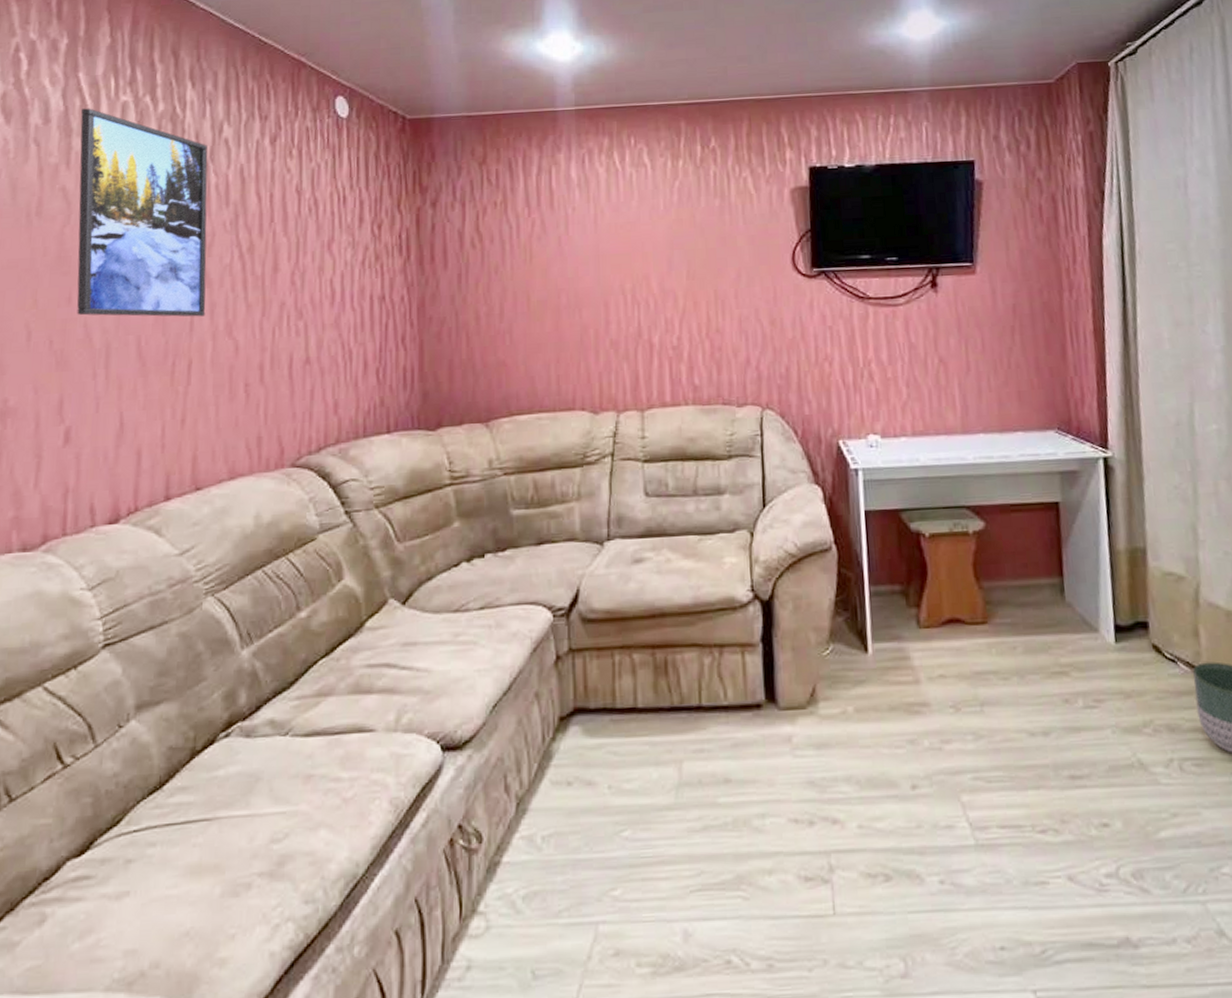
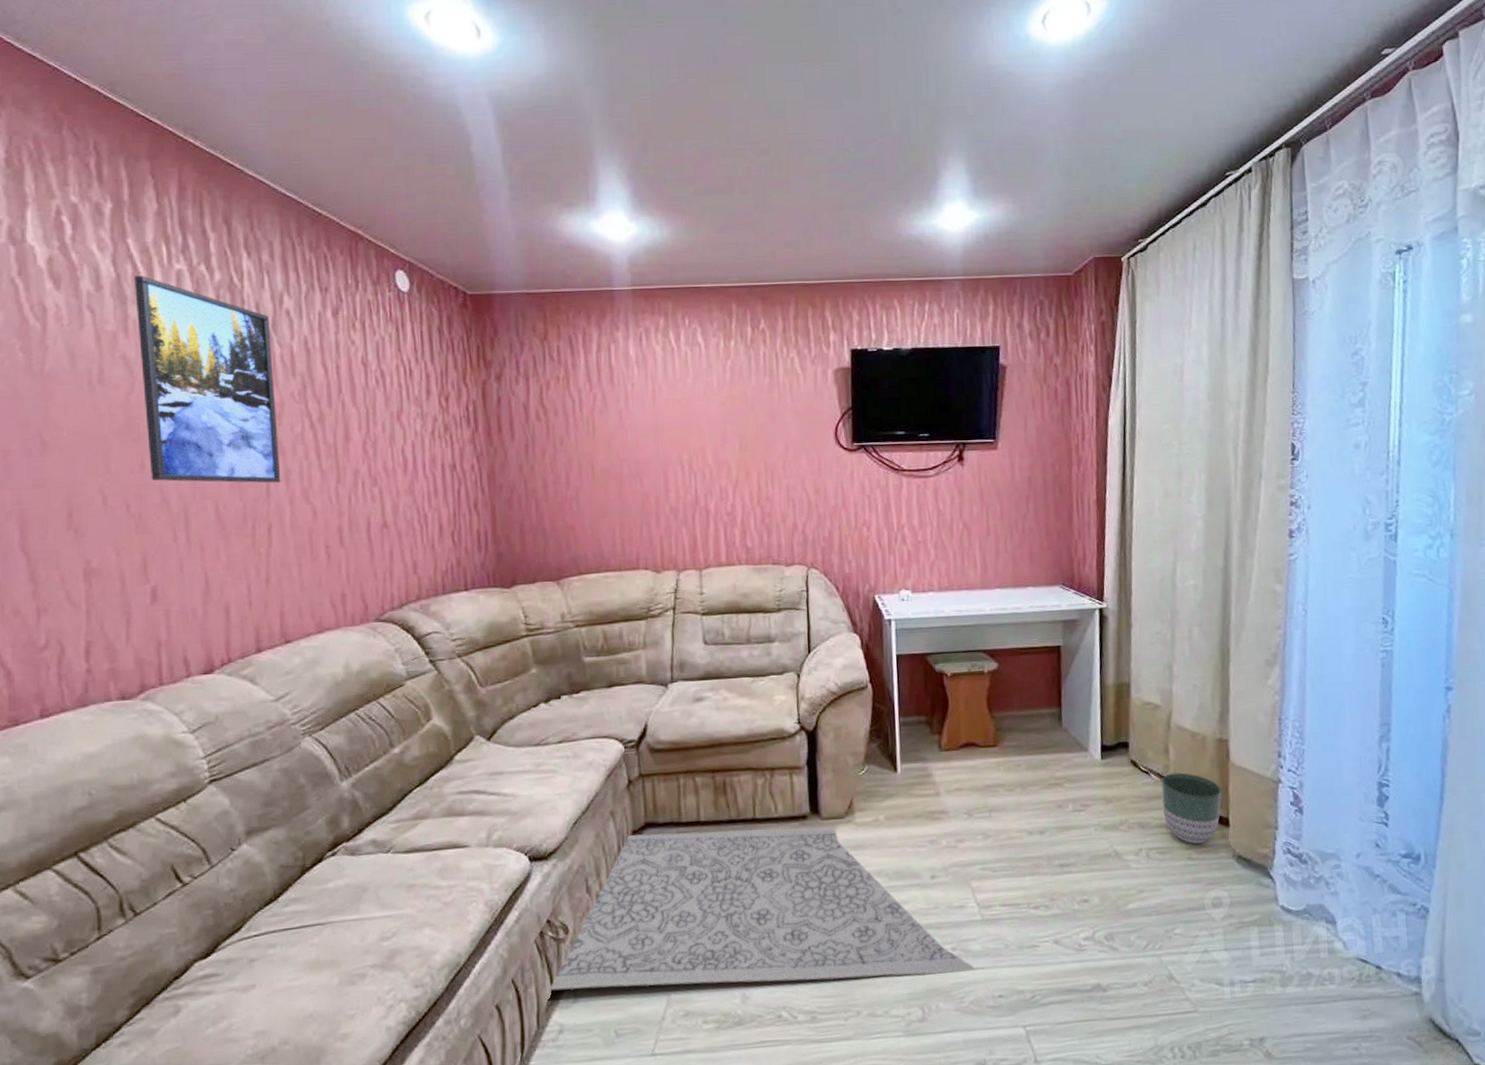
rug: none [458,719,981,917] -> present [550,828,985,991]

